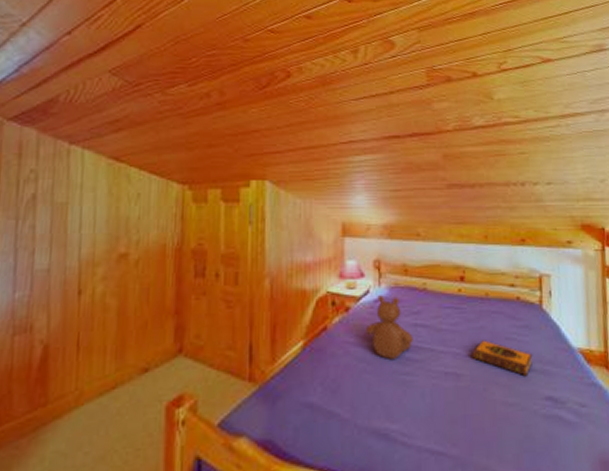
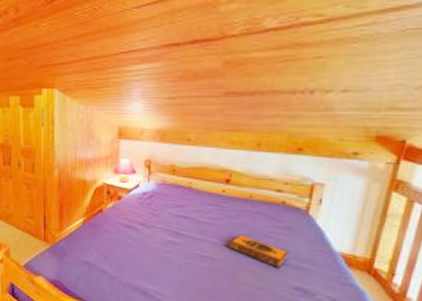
teddy bear: present [365,295,413,359] -> none [133,189,175,240]

